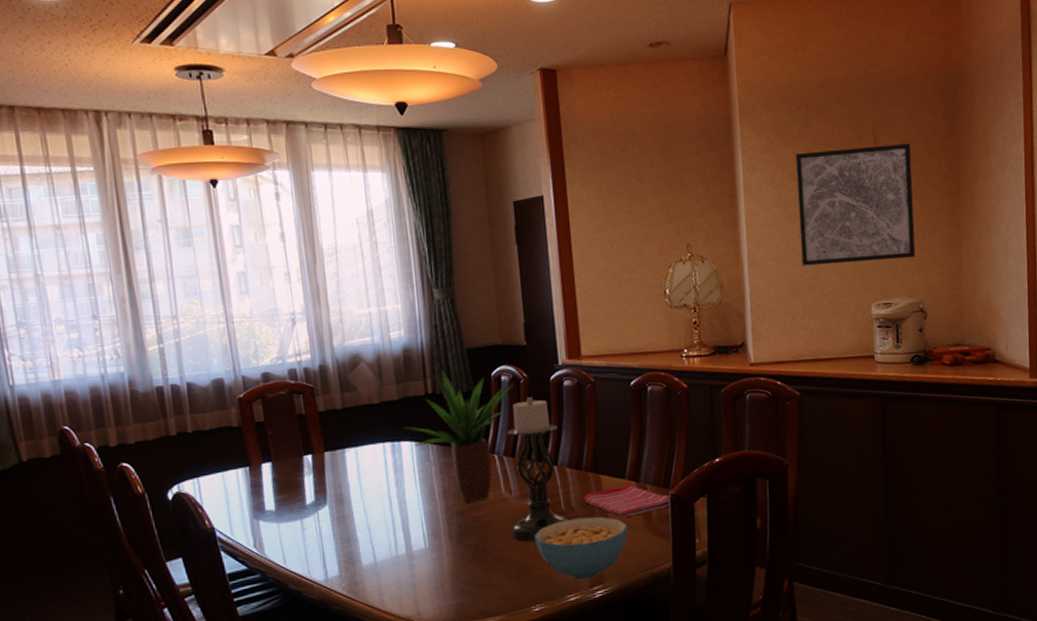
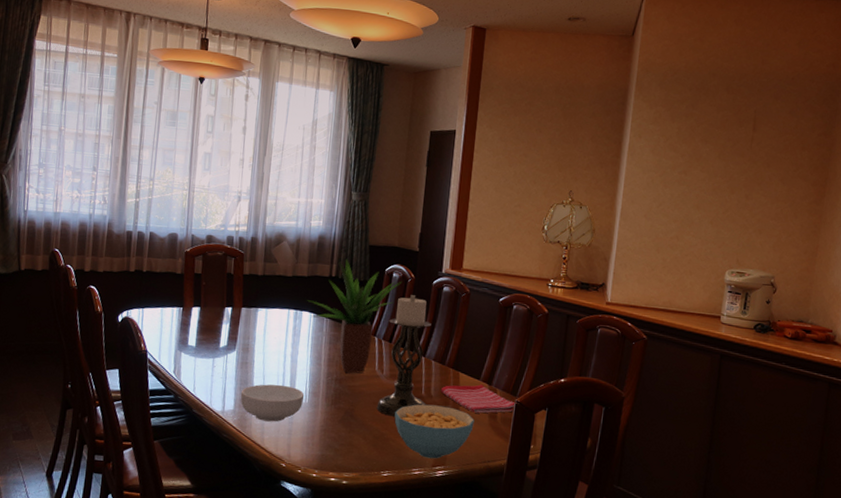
cereal bowl: none [344,533,424,581] -> present [240,384,305,422]
wall art: present [795,143,915,266] -> none [669,128,787,236]

